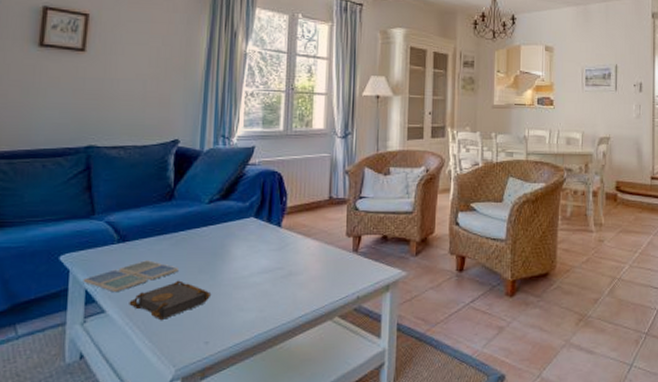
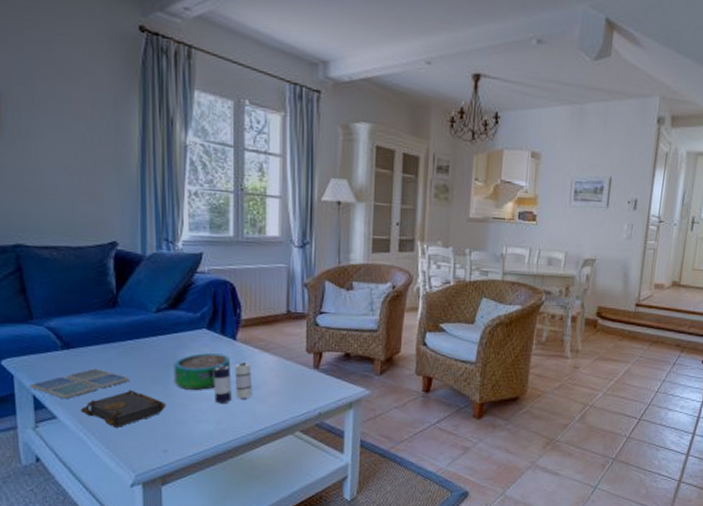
decorative bowl: none [220,241,274,278] -> present [174,353,230,390]
candle: none [257,248,295,292] -> present [213,362,253,404]

